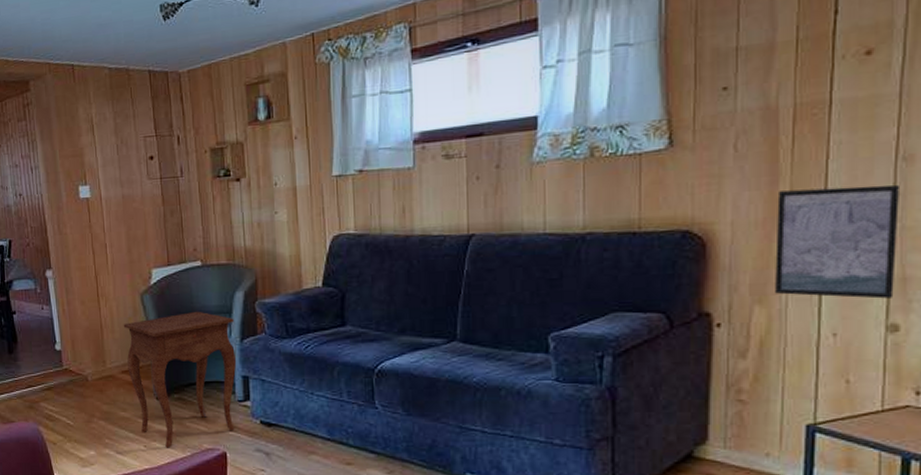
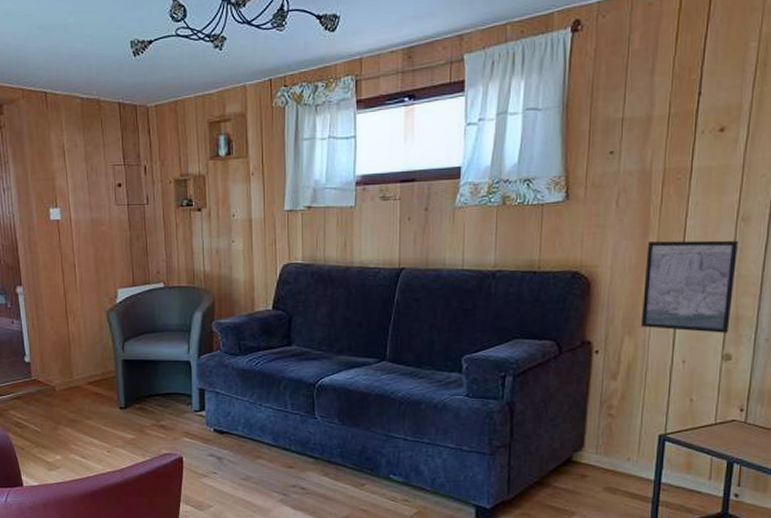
side table: present [123,311,236,448] -> none [89,328,193,453]

